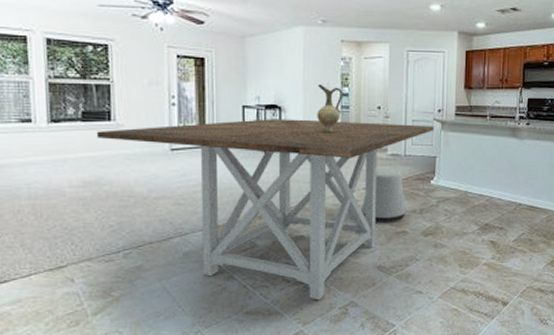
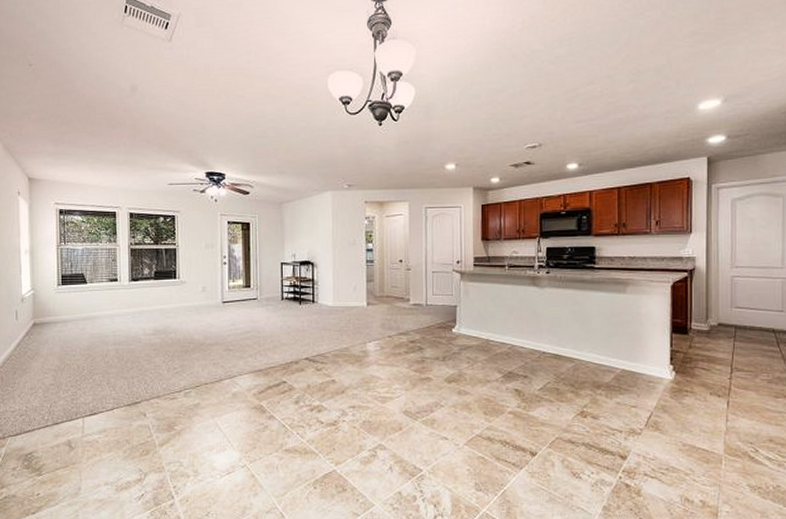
dining table: present [96,119,435,300] -> none [165,273,454,442]
ceramic jug: present [317,84,343,133] -> none [345,241,367,286]
stool: present [360,169,408,223] -> none [386,318,431,369]

